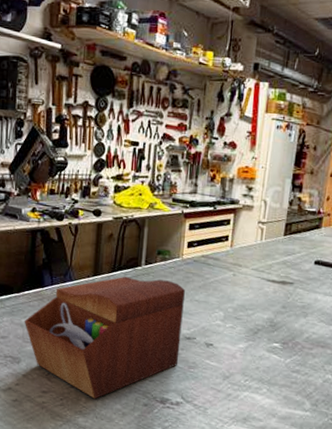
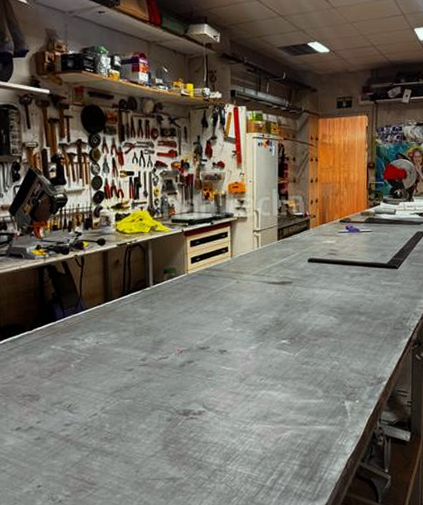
sewing box: present [24,276,185,399] -> none [39,296,196,423]

